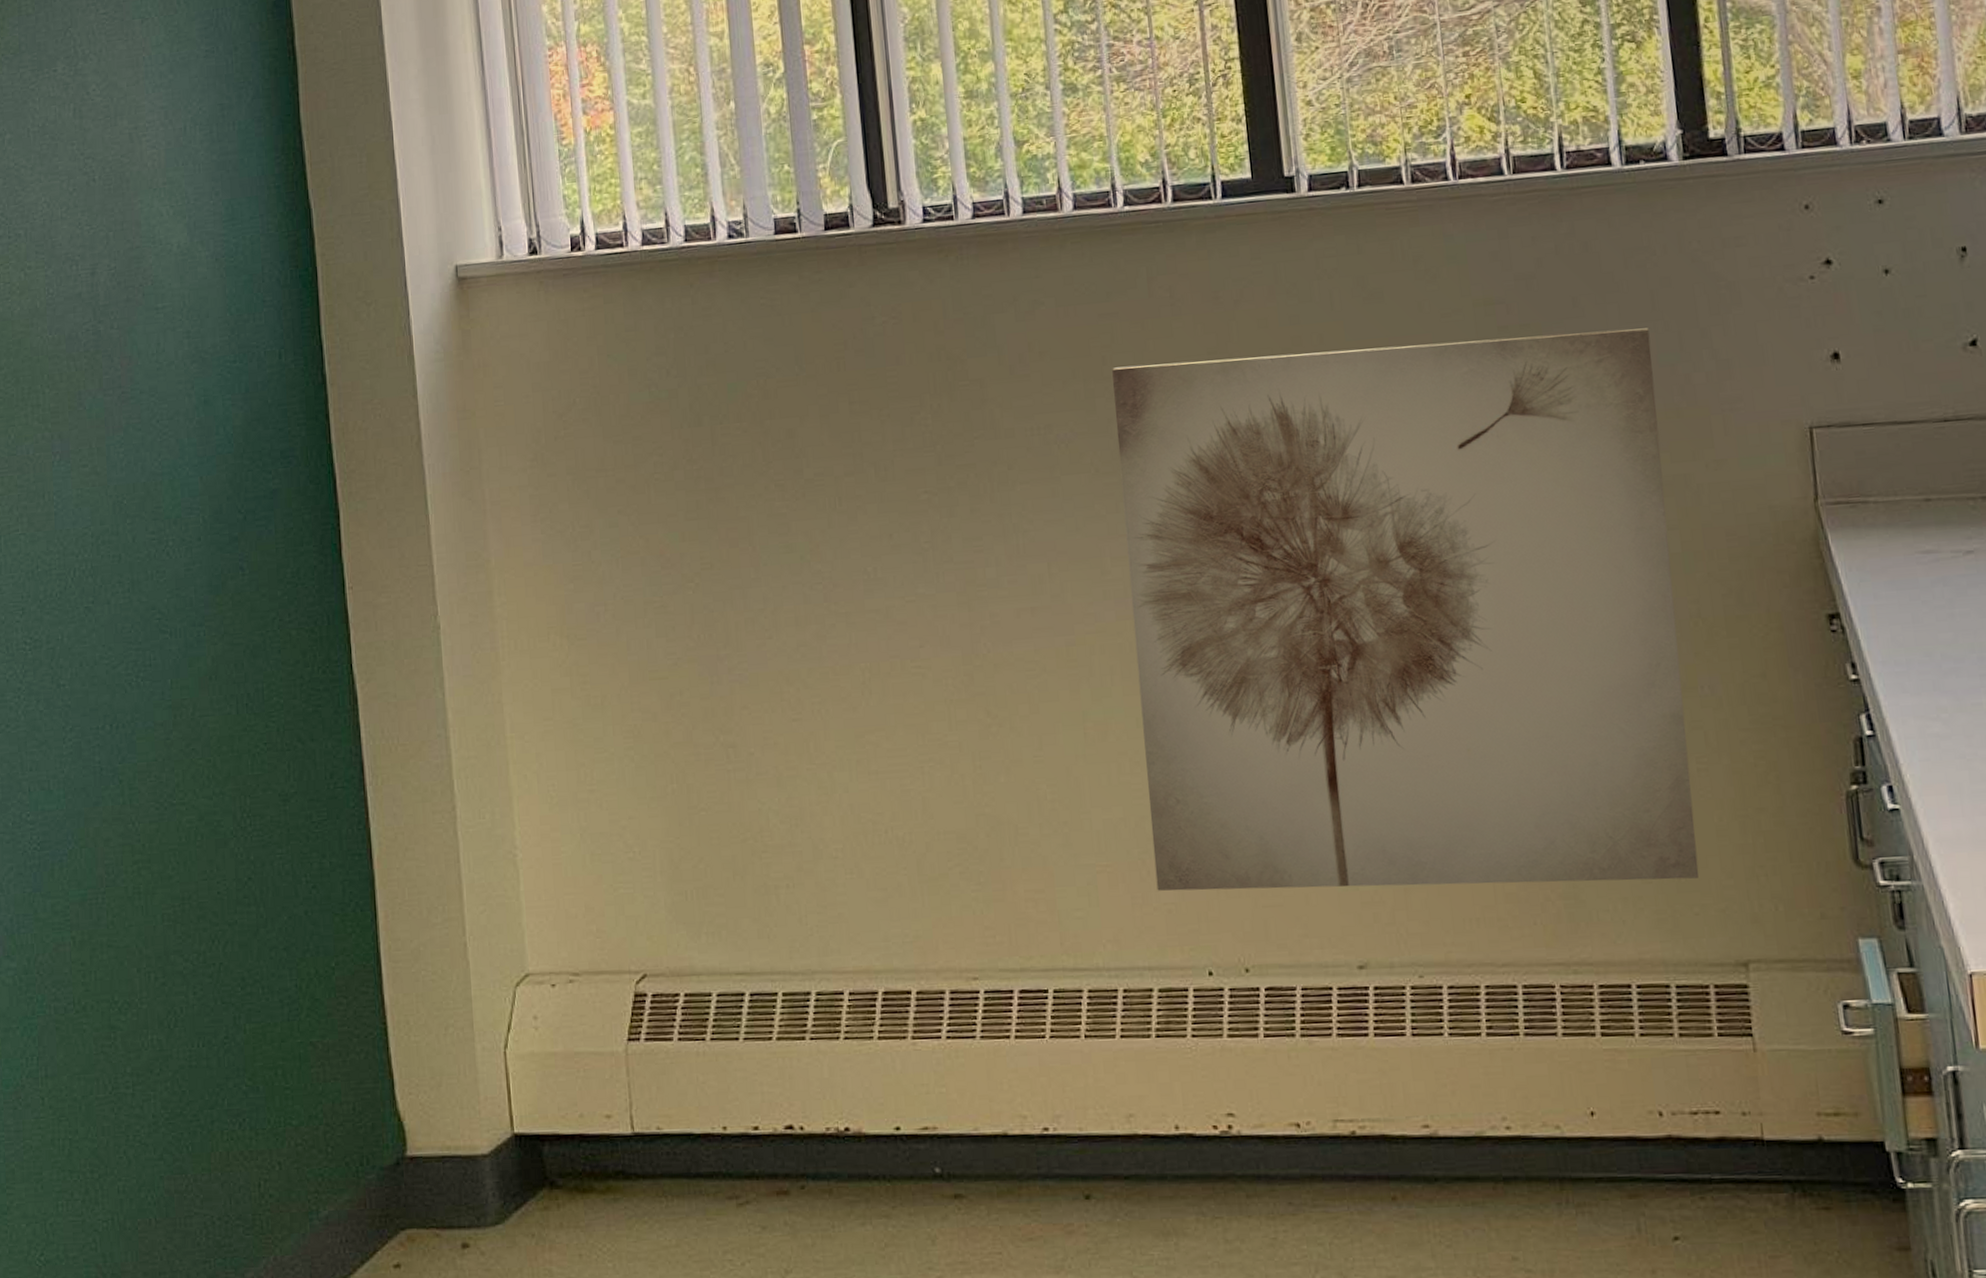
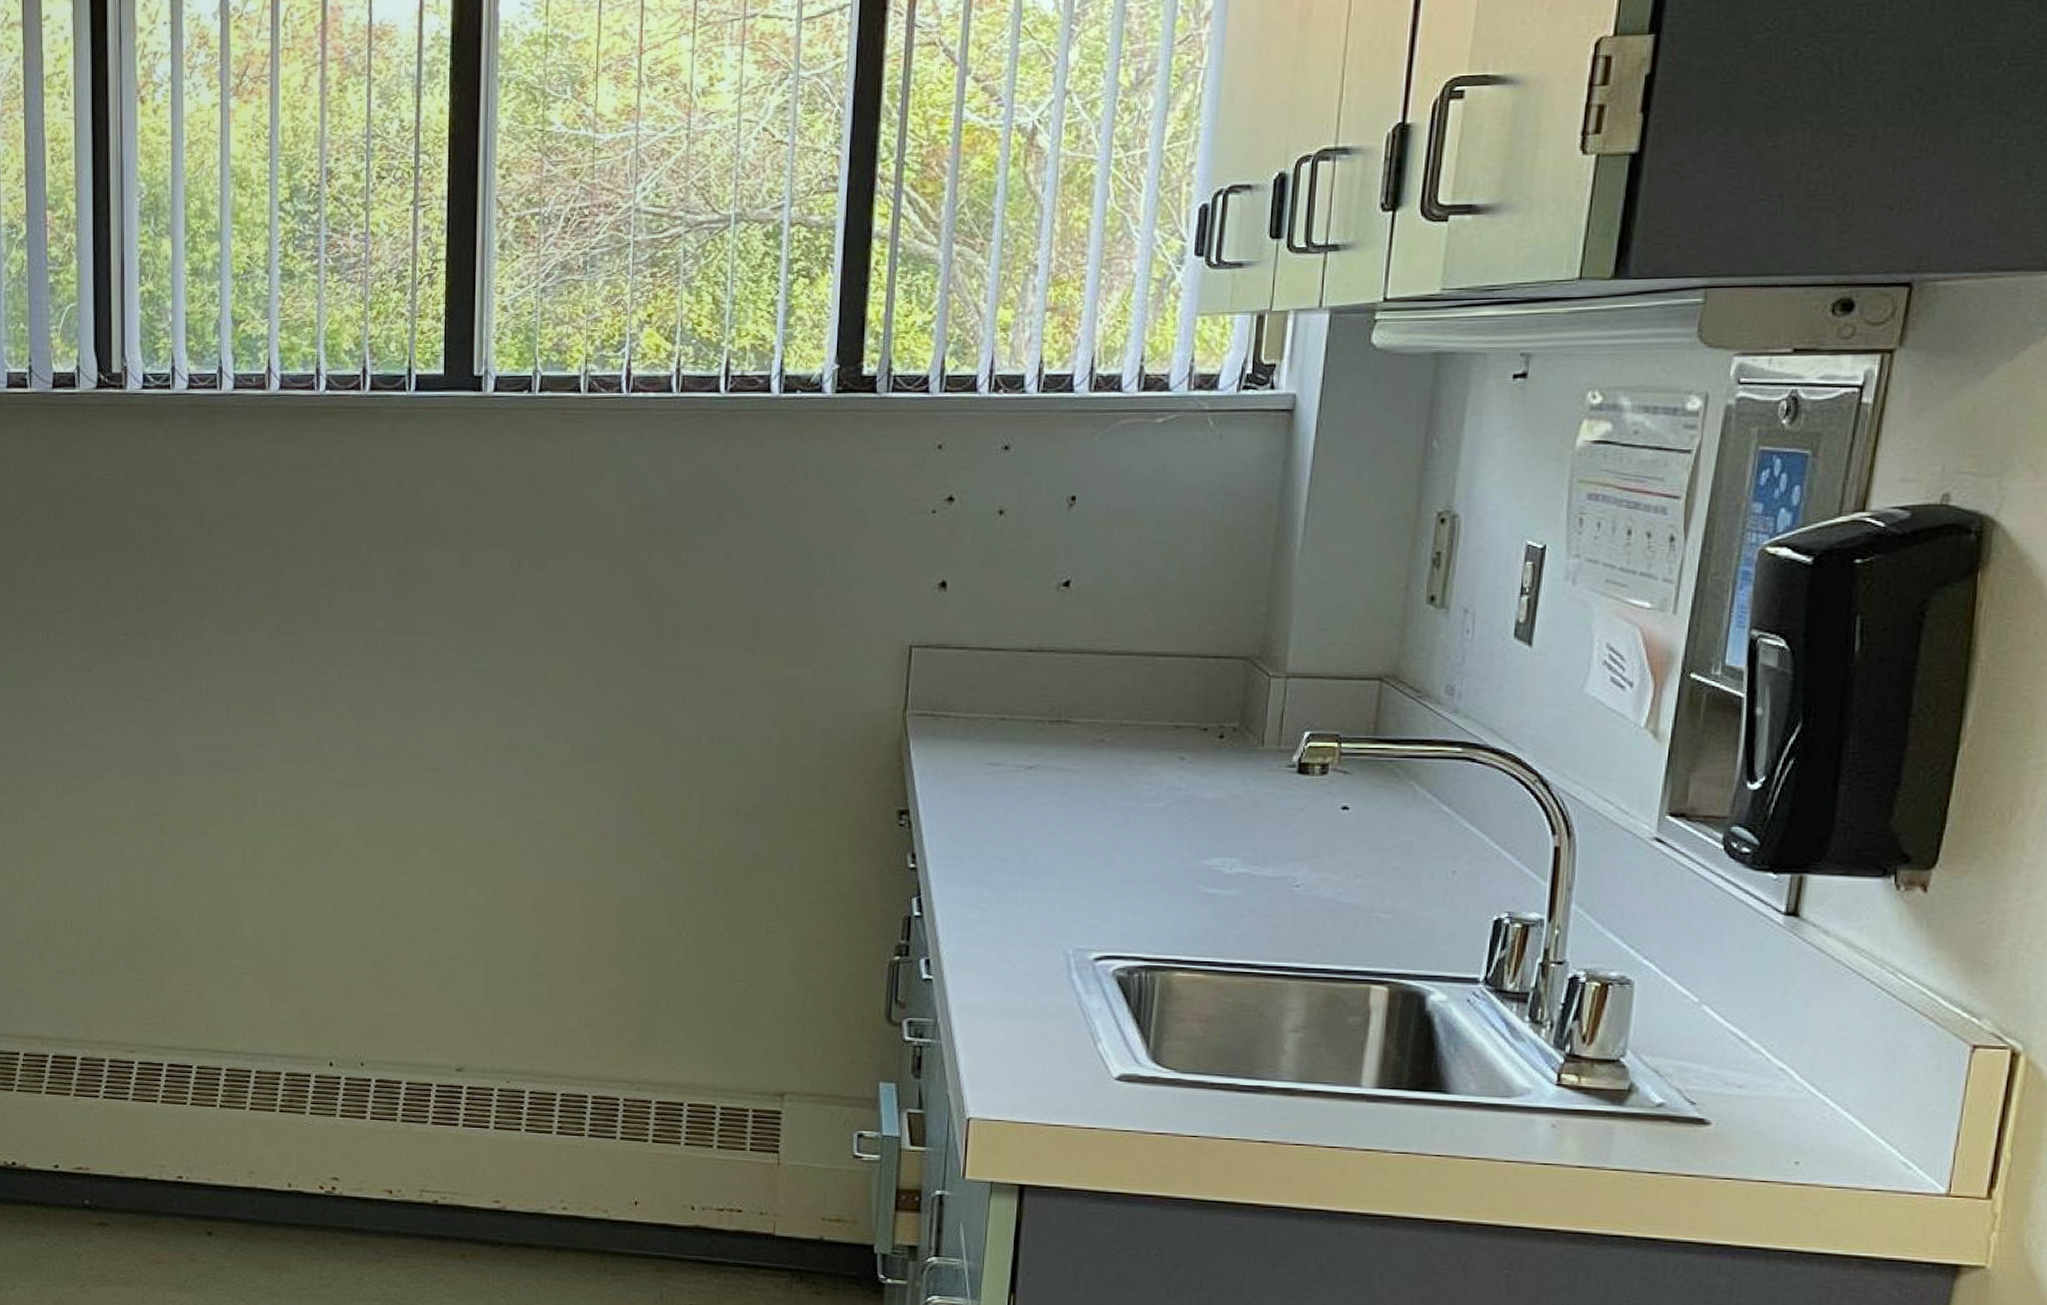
wall art: present [1112,328,1700,891] -> none [293,537,782,1021]

